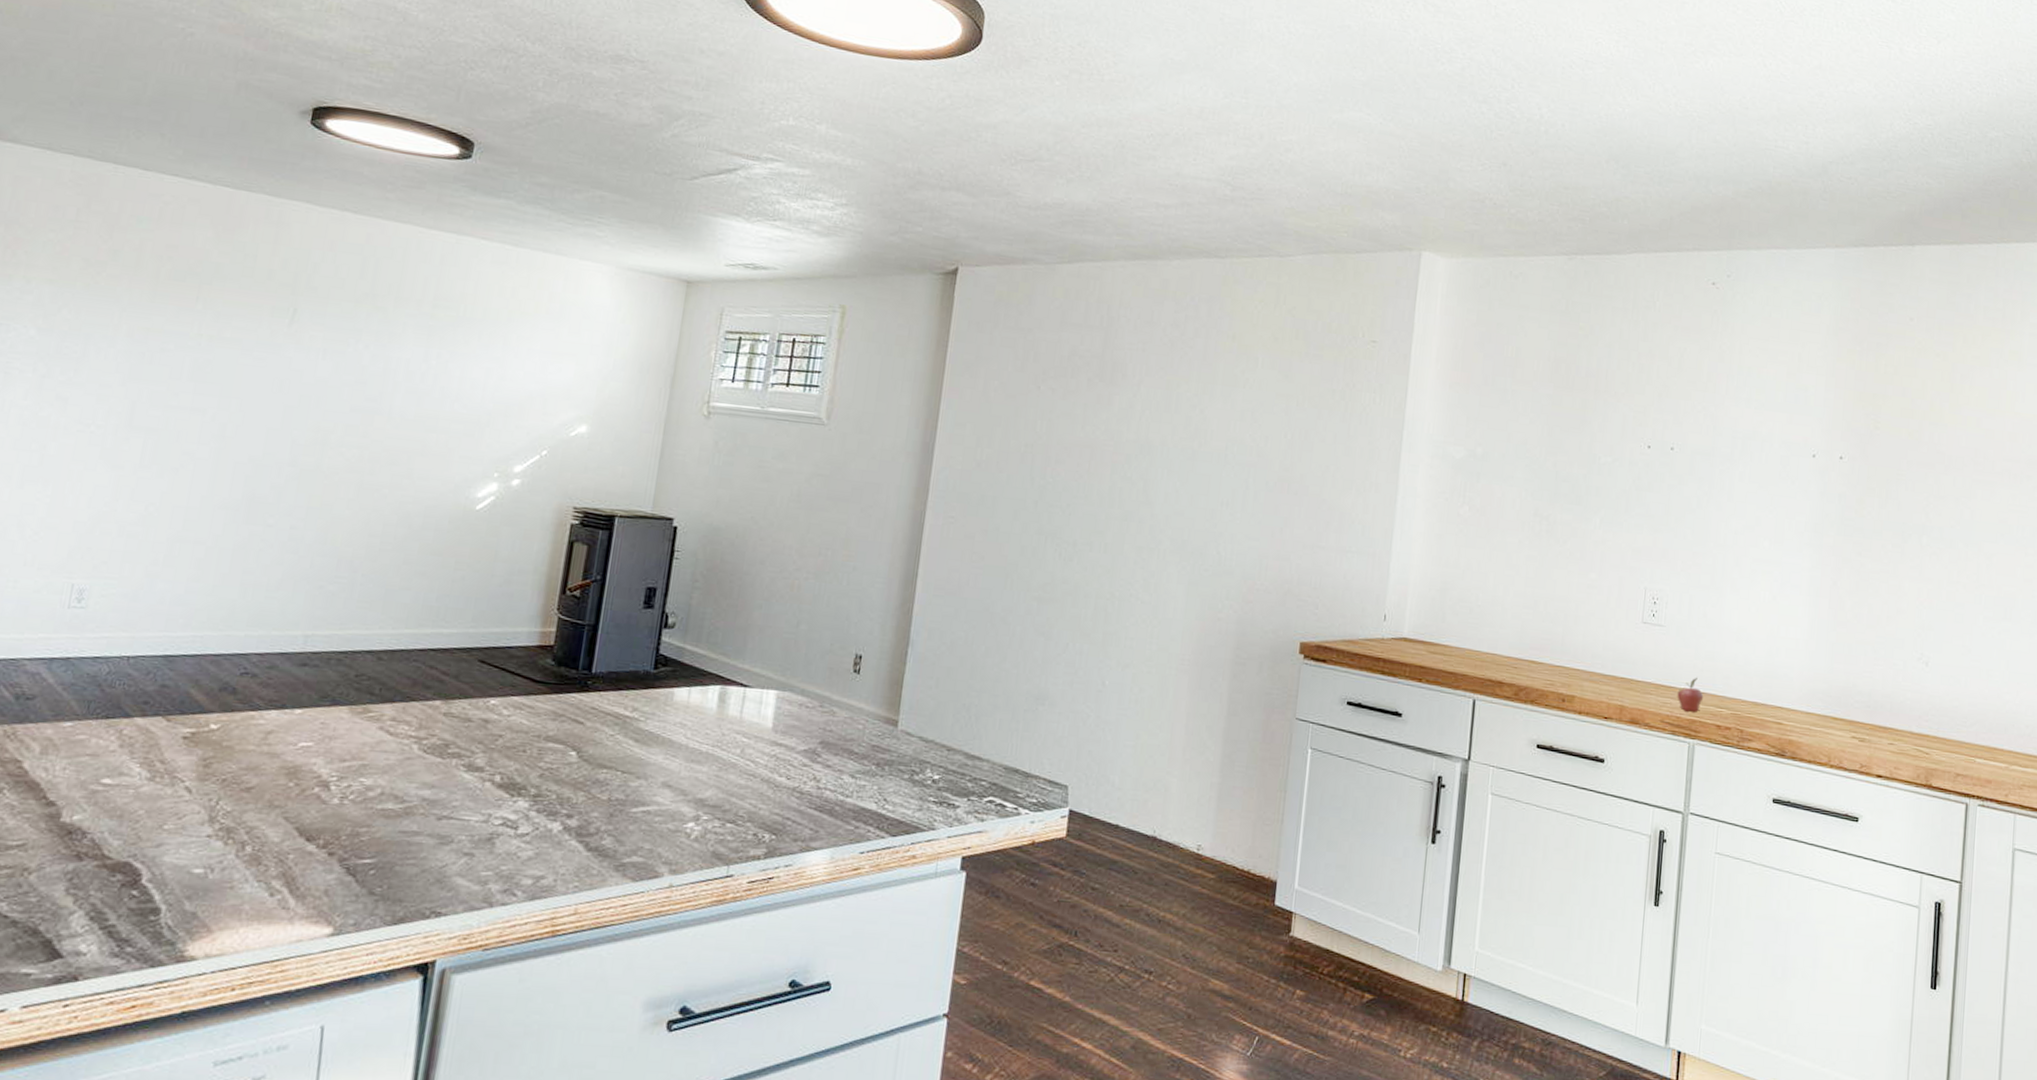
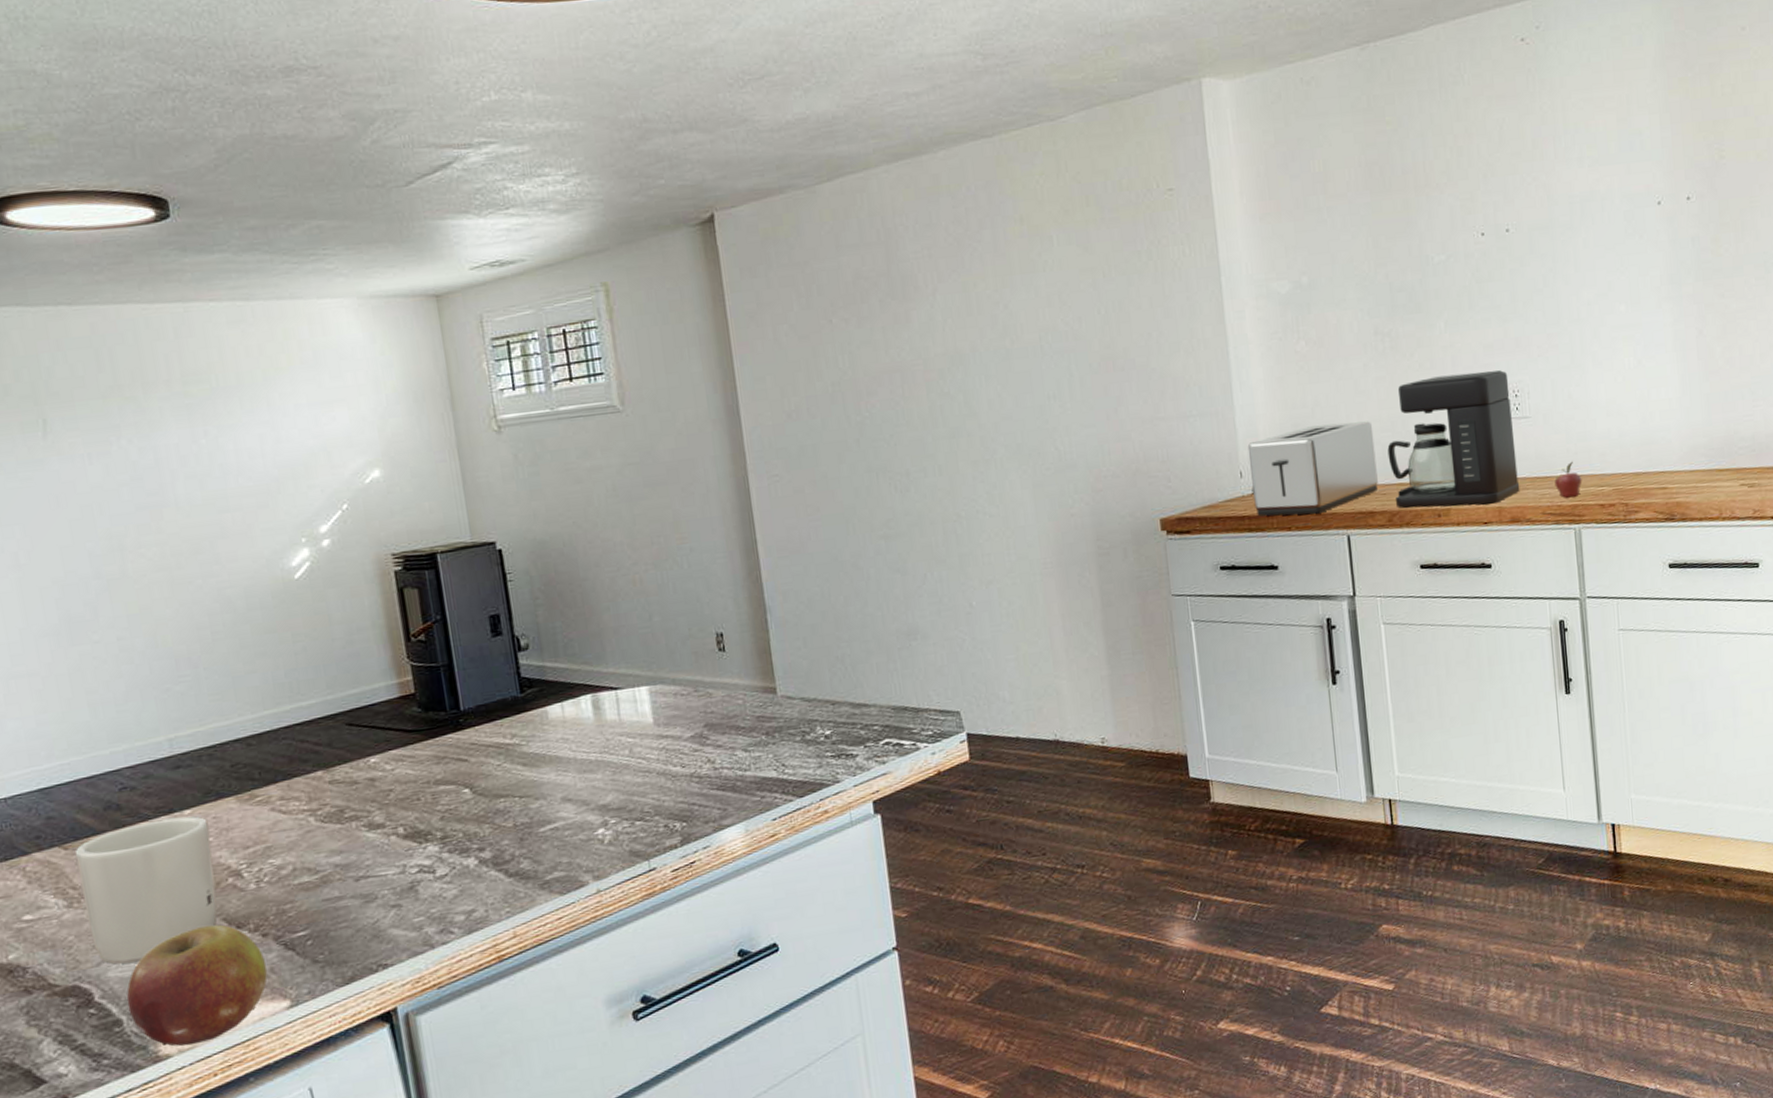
mug: none [160,712,315,853] -> present [75,816,218,965]
fruit: none [170,831,323,953] -> present [126,924,268,1047]
toaster: none [1391,587,1517,672] -> present [1247,421,1378,517]
coffee maker: none [1525,567,1651,701] -> present [1387,370,1520,509]

